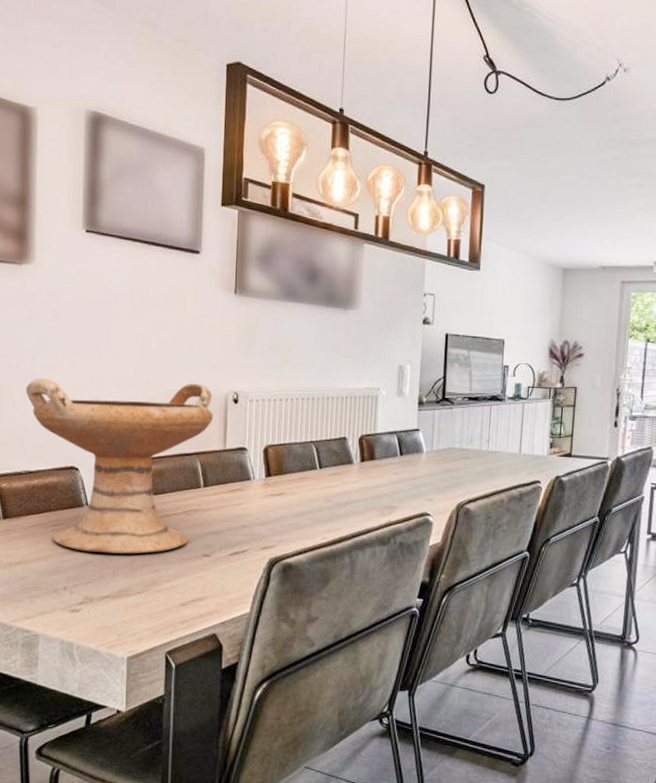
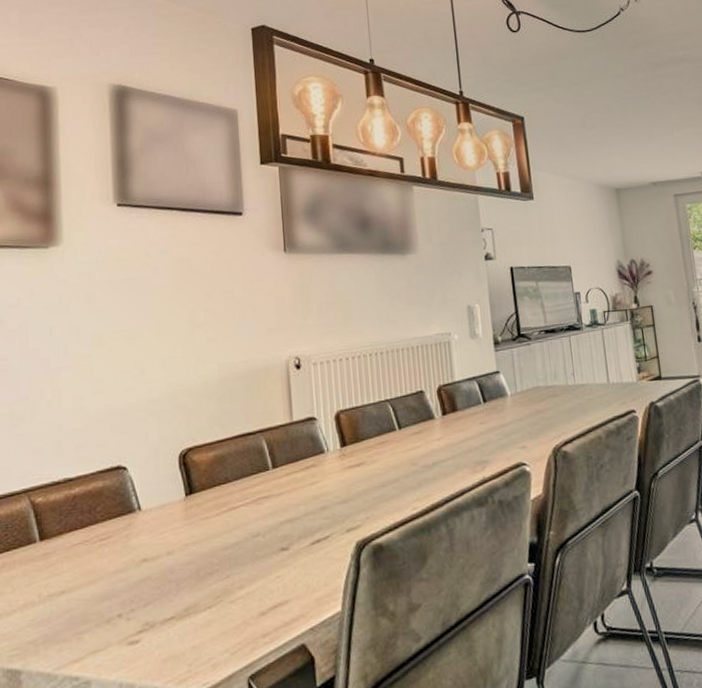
decorative bowl: present [25,378,214,554] -> none [59,353,276,567]

